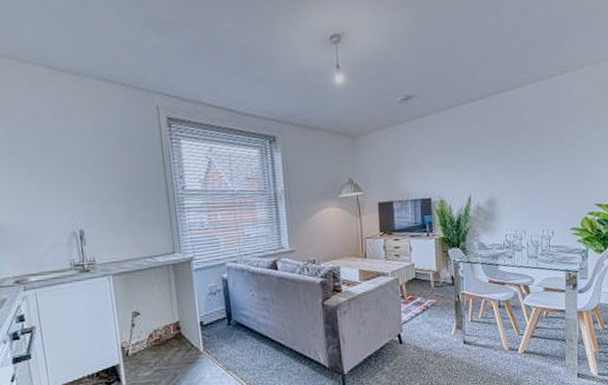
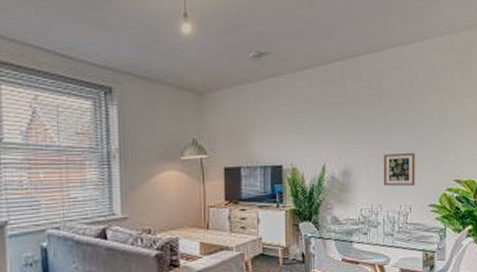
picture frame: none [525,180,557,213] -> present [383,152,415,186]

